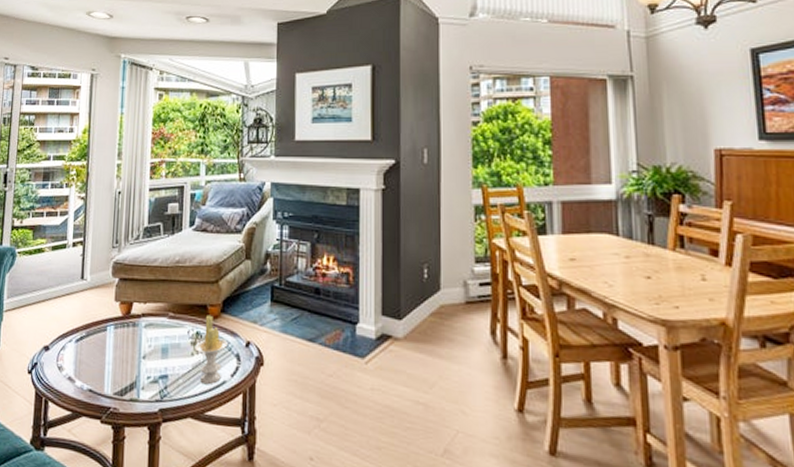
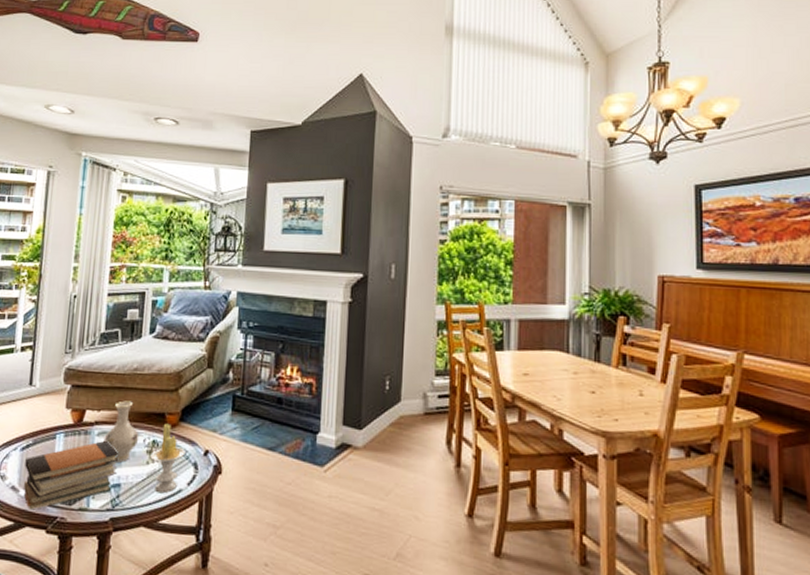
book stack: none [79,332,166,400] -> present [24,440,119,510]
vase: none [150,293,184,355] -> present [104,401,139,464]

